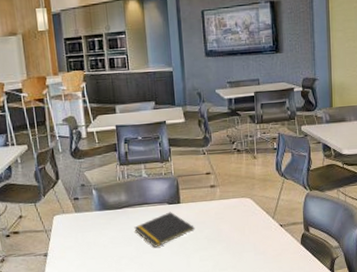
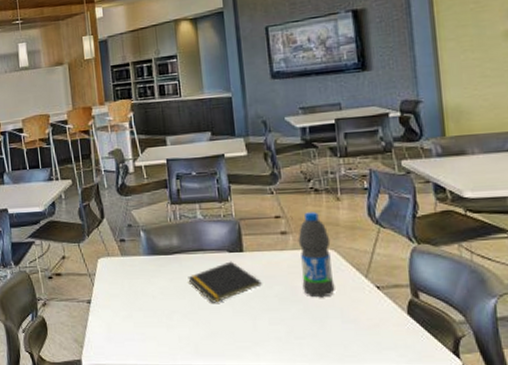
water bottle: none [223,168,250,237] -> present [298,212,335,298]

